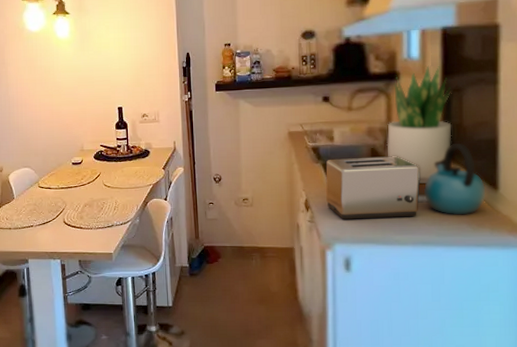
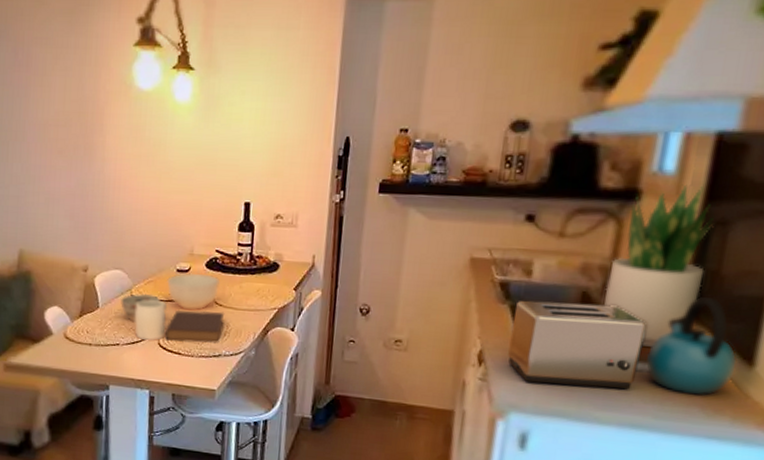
teacup: none [31,183,68,208] -> present [121,293,168,323]
mug: none [42,188,69,221] -> present [134,300,167,341]
bowl: none [65,164,107,193] -> present [166,272,221,311]
book: none [68,191,113,219] -> present [165,309,225,344]

